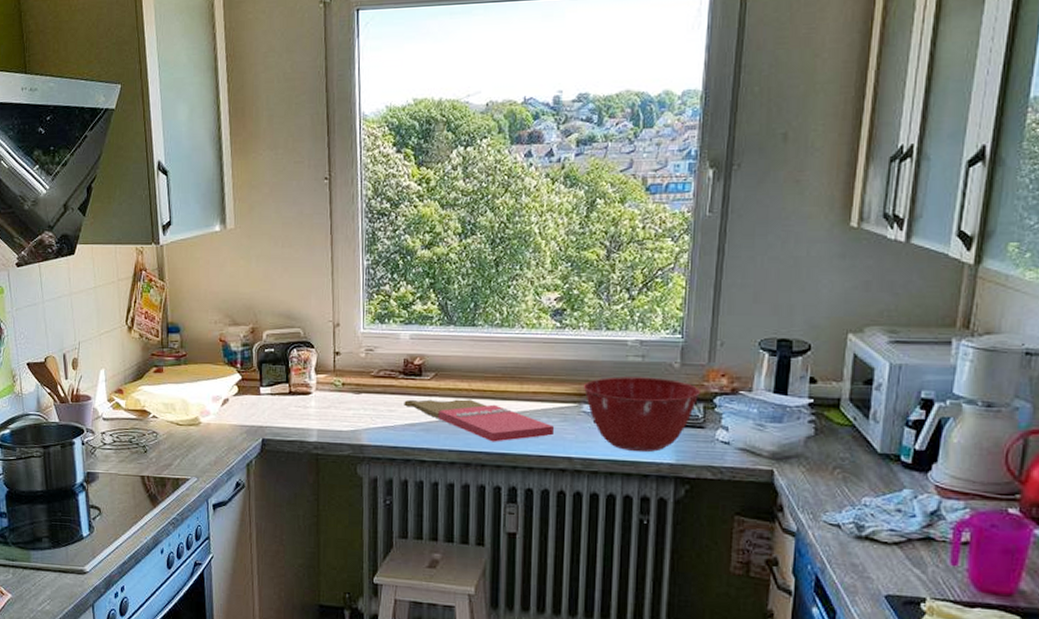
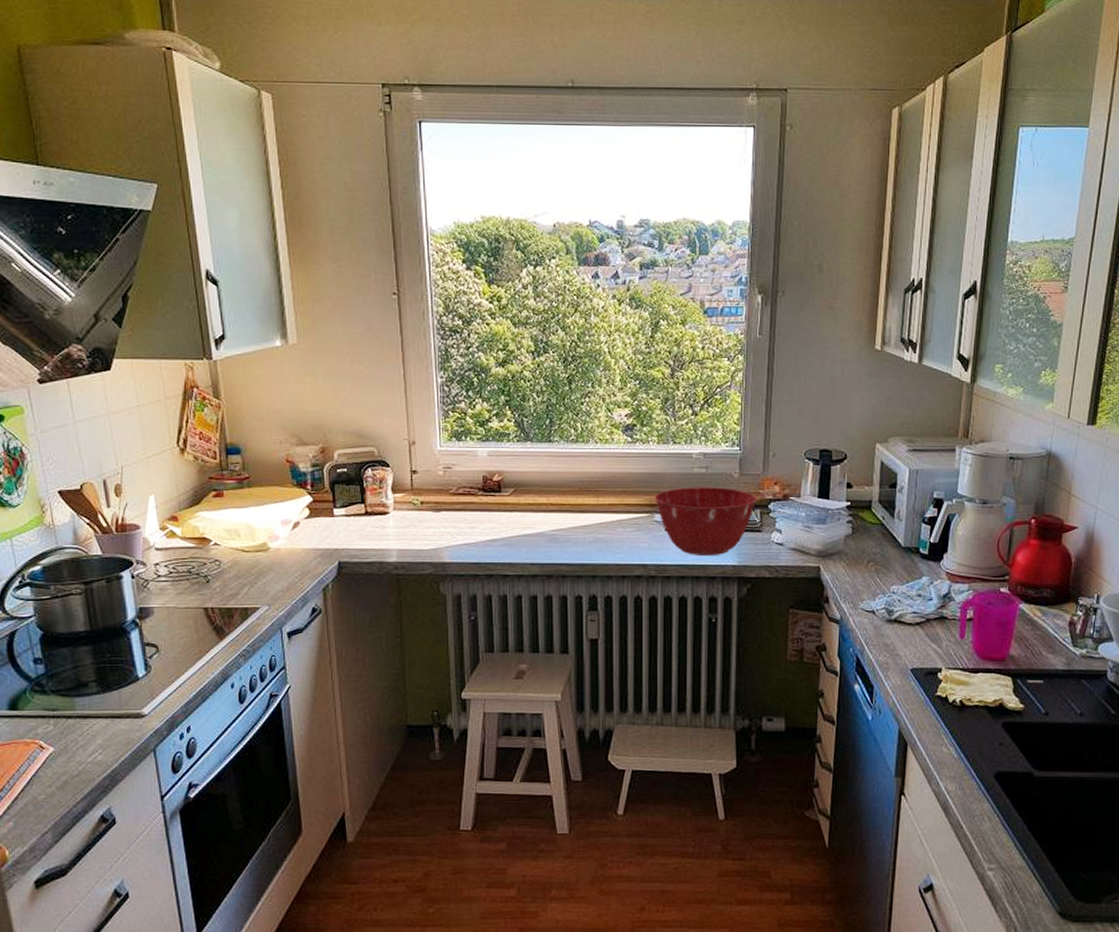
cutting board: present [404,399,555,442] -> none [485,513,630,554]

